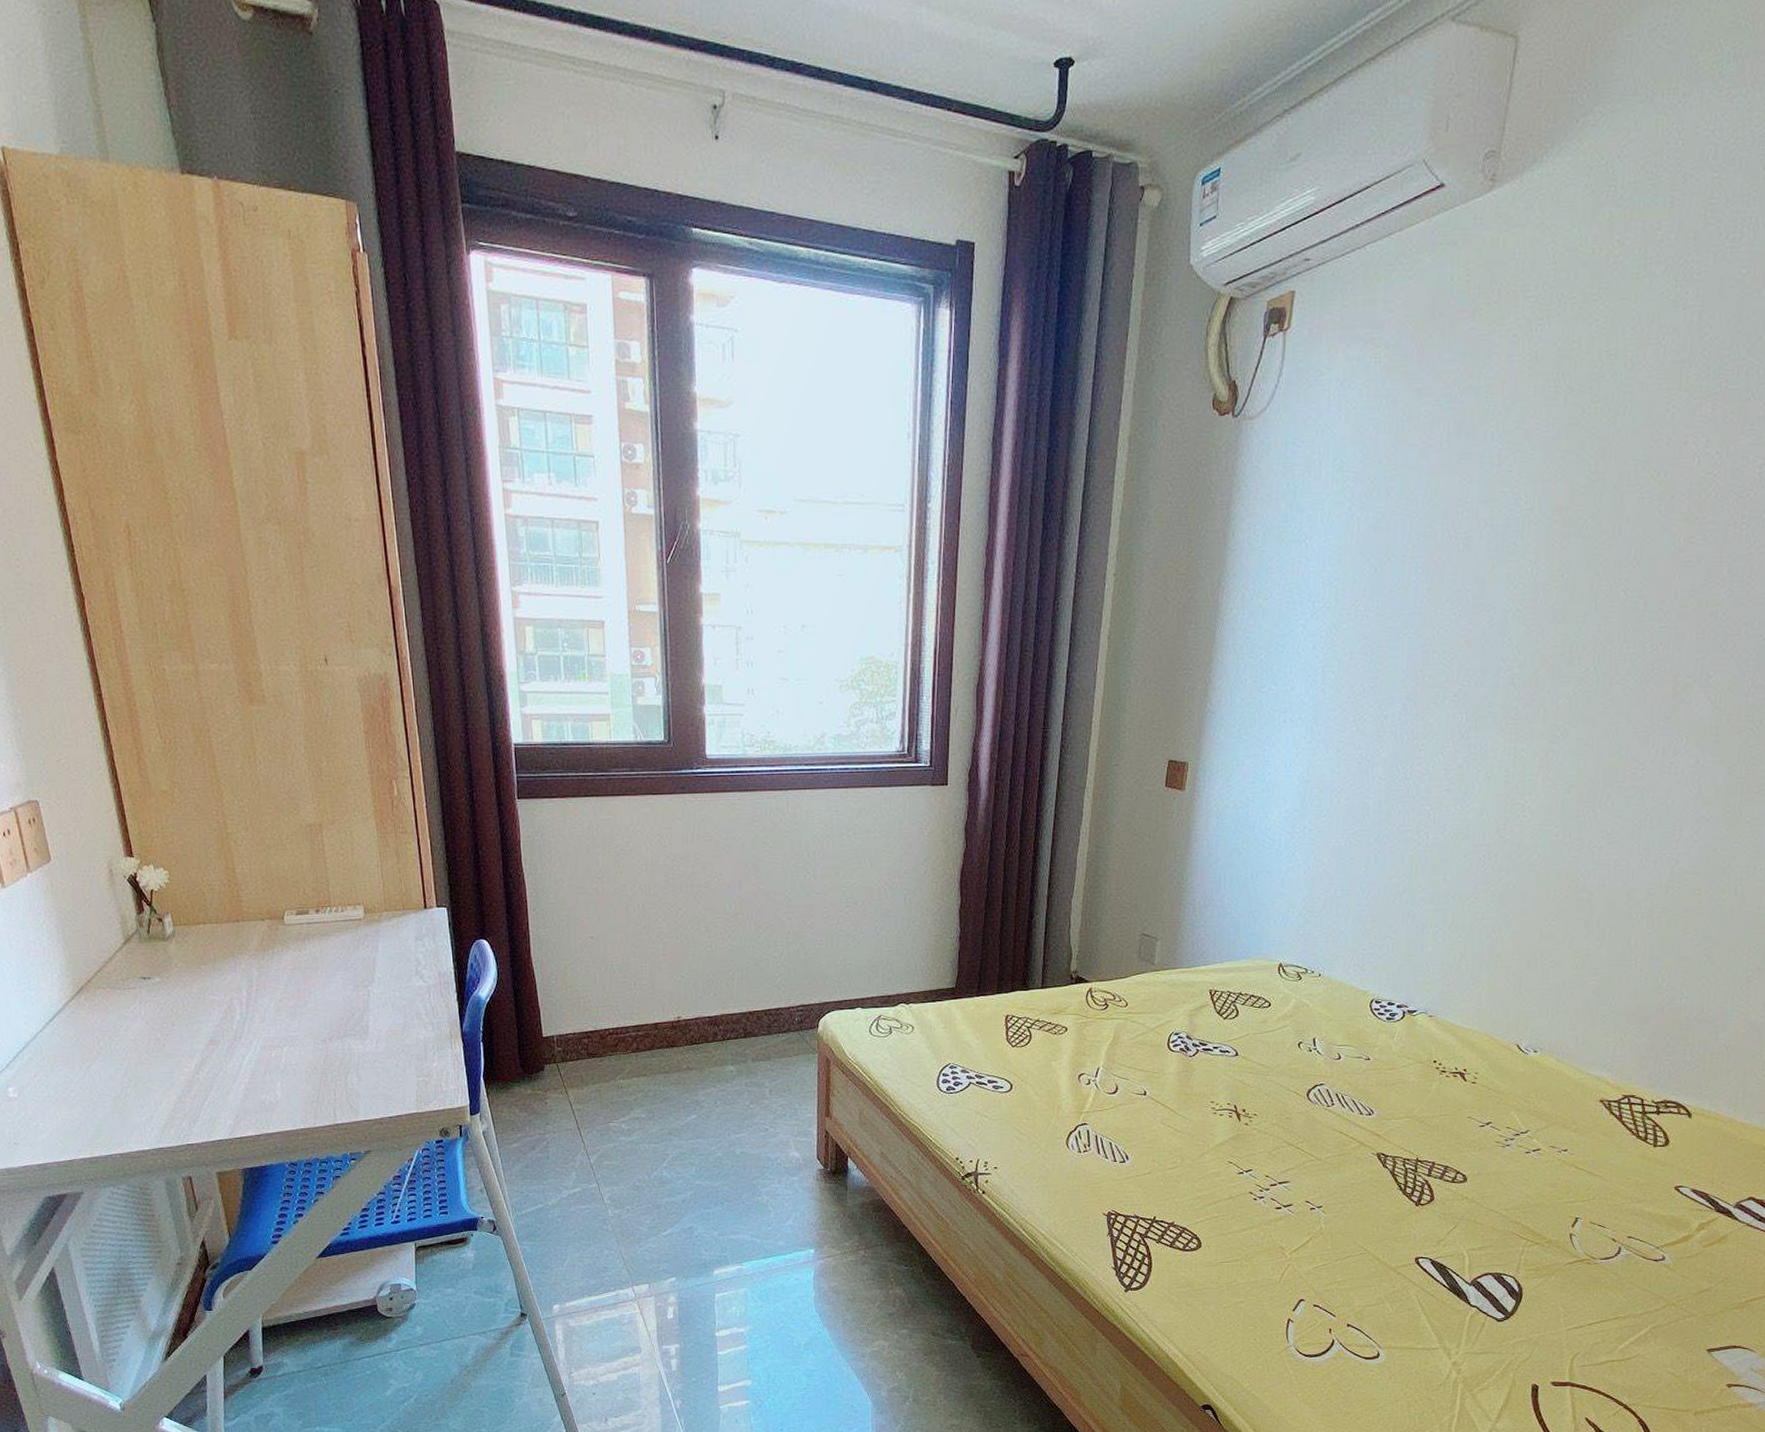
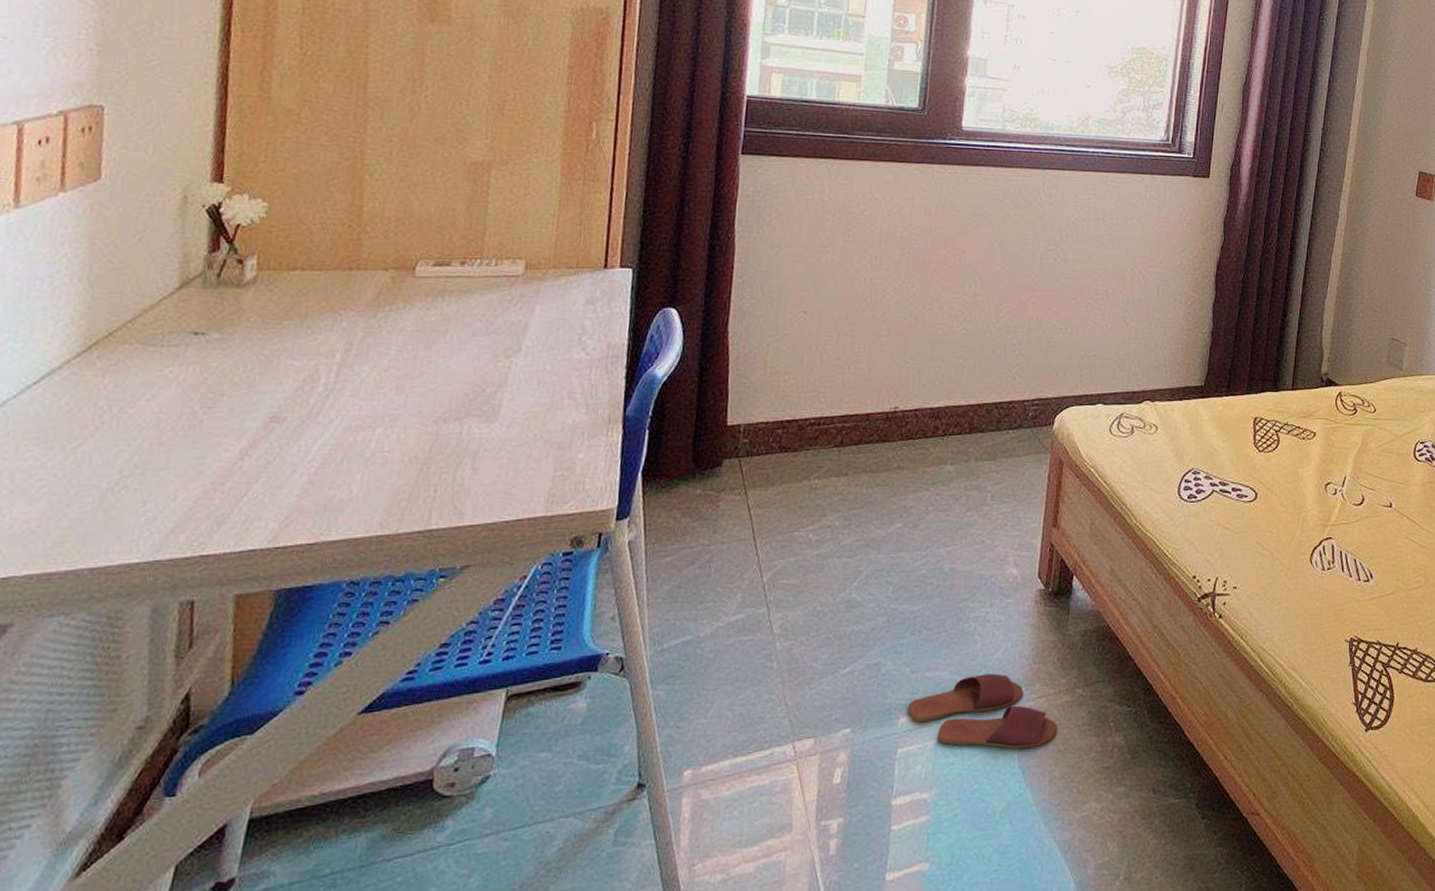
slippers: none [720,1237,846,1297] -> present [908,673,1058,749]

